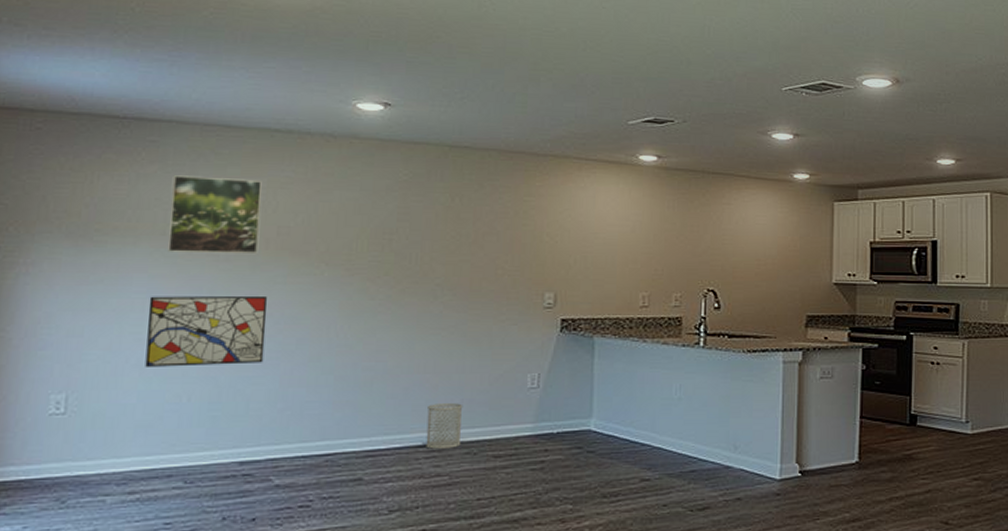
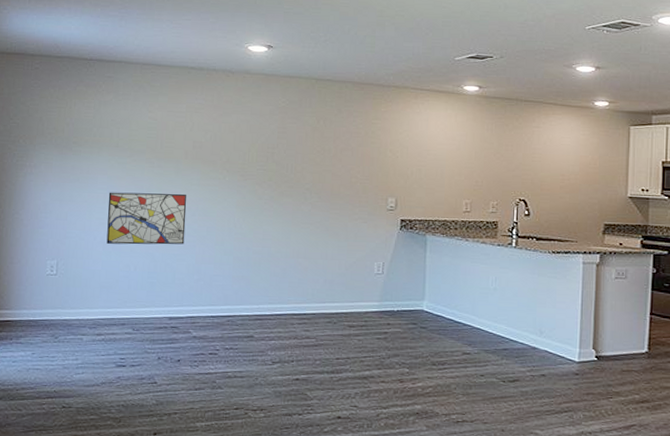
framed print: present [168,175,262,253] -> none [120,102,182,162]
wastebasket: present [426,403,463,449] -> none [299,282,326,318]

